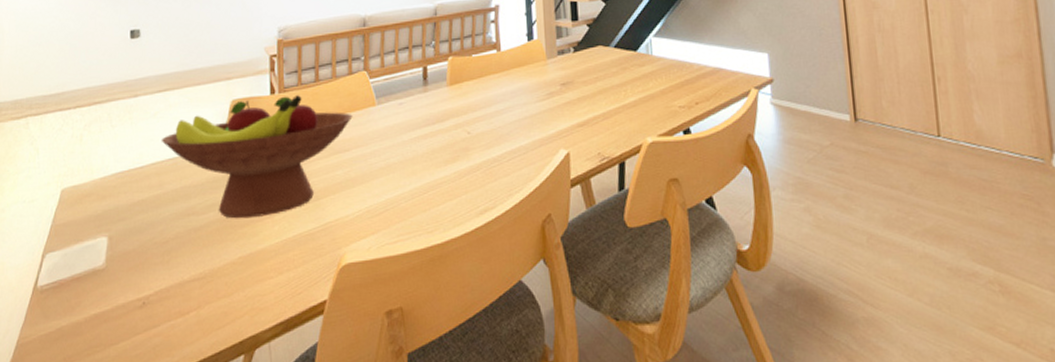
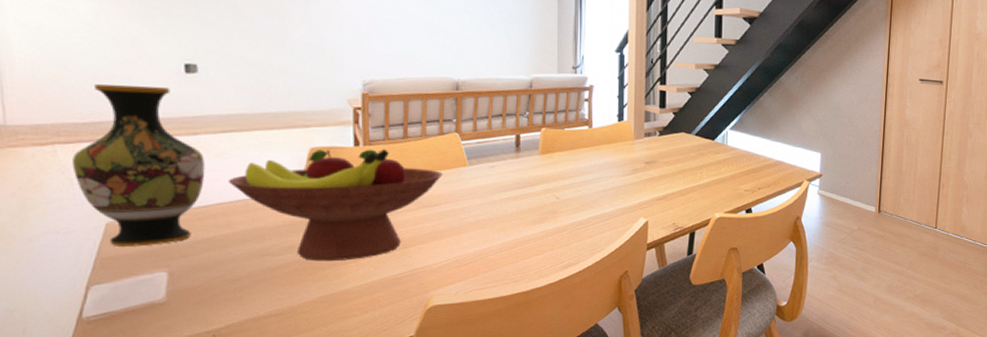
vase: none [40,54,143,213] -> present [73,84,205,247]

